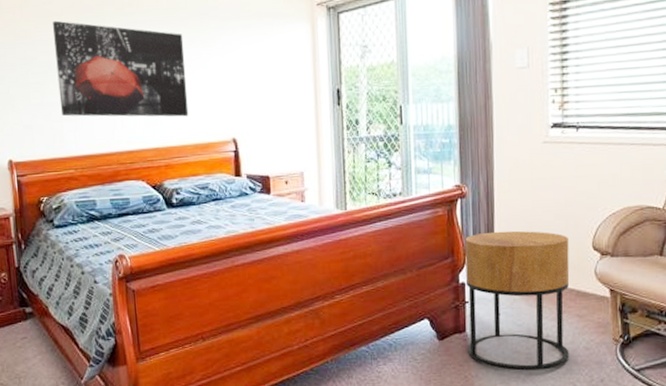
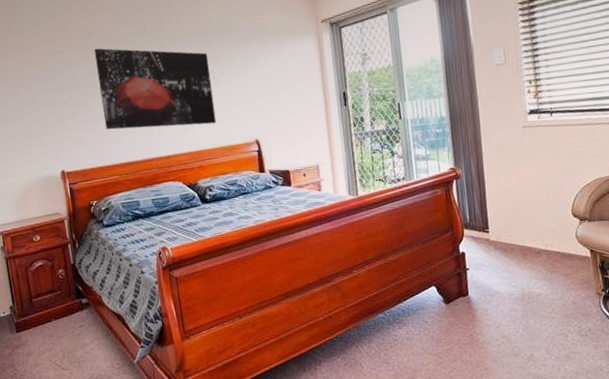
side table: present [465,231,570,371] -> none [462,203,560,327]

